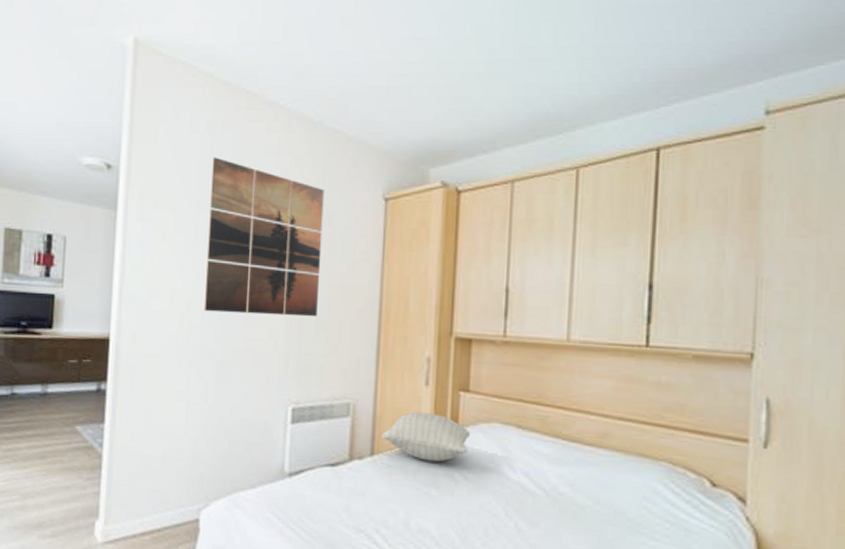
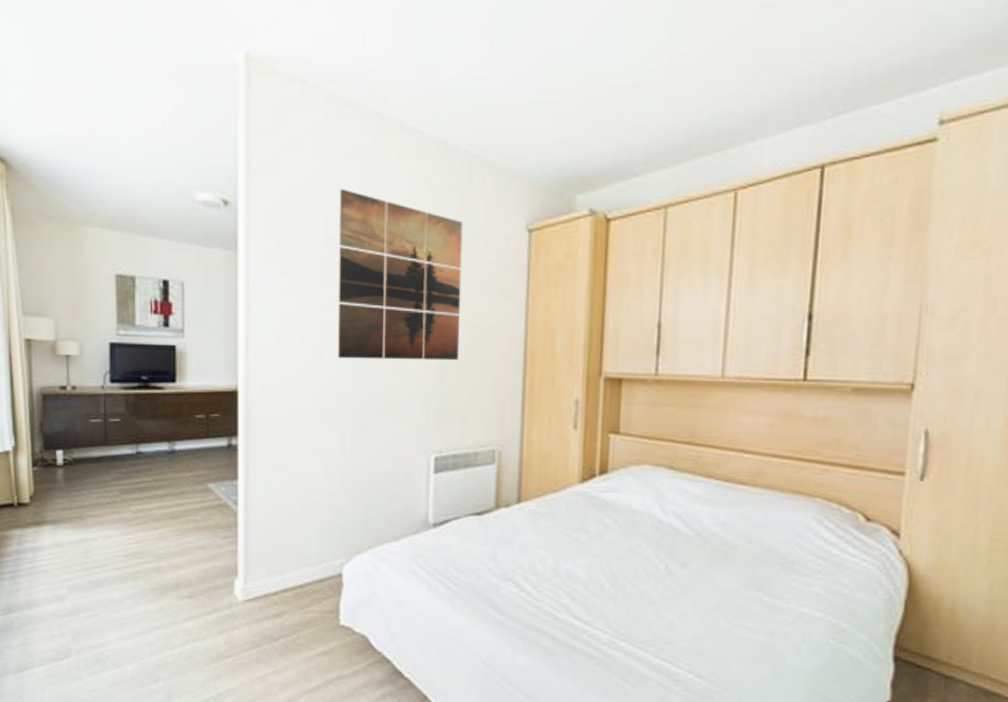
pillow: present [381,411,470,462] -> none [528,456,620,507]

